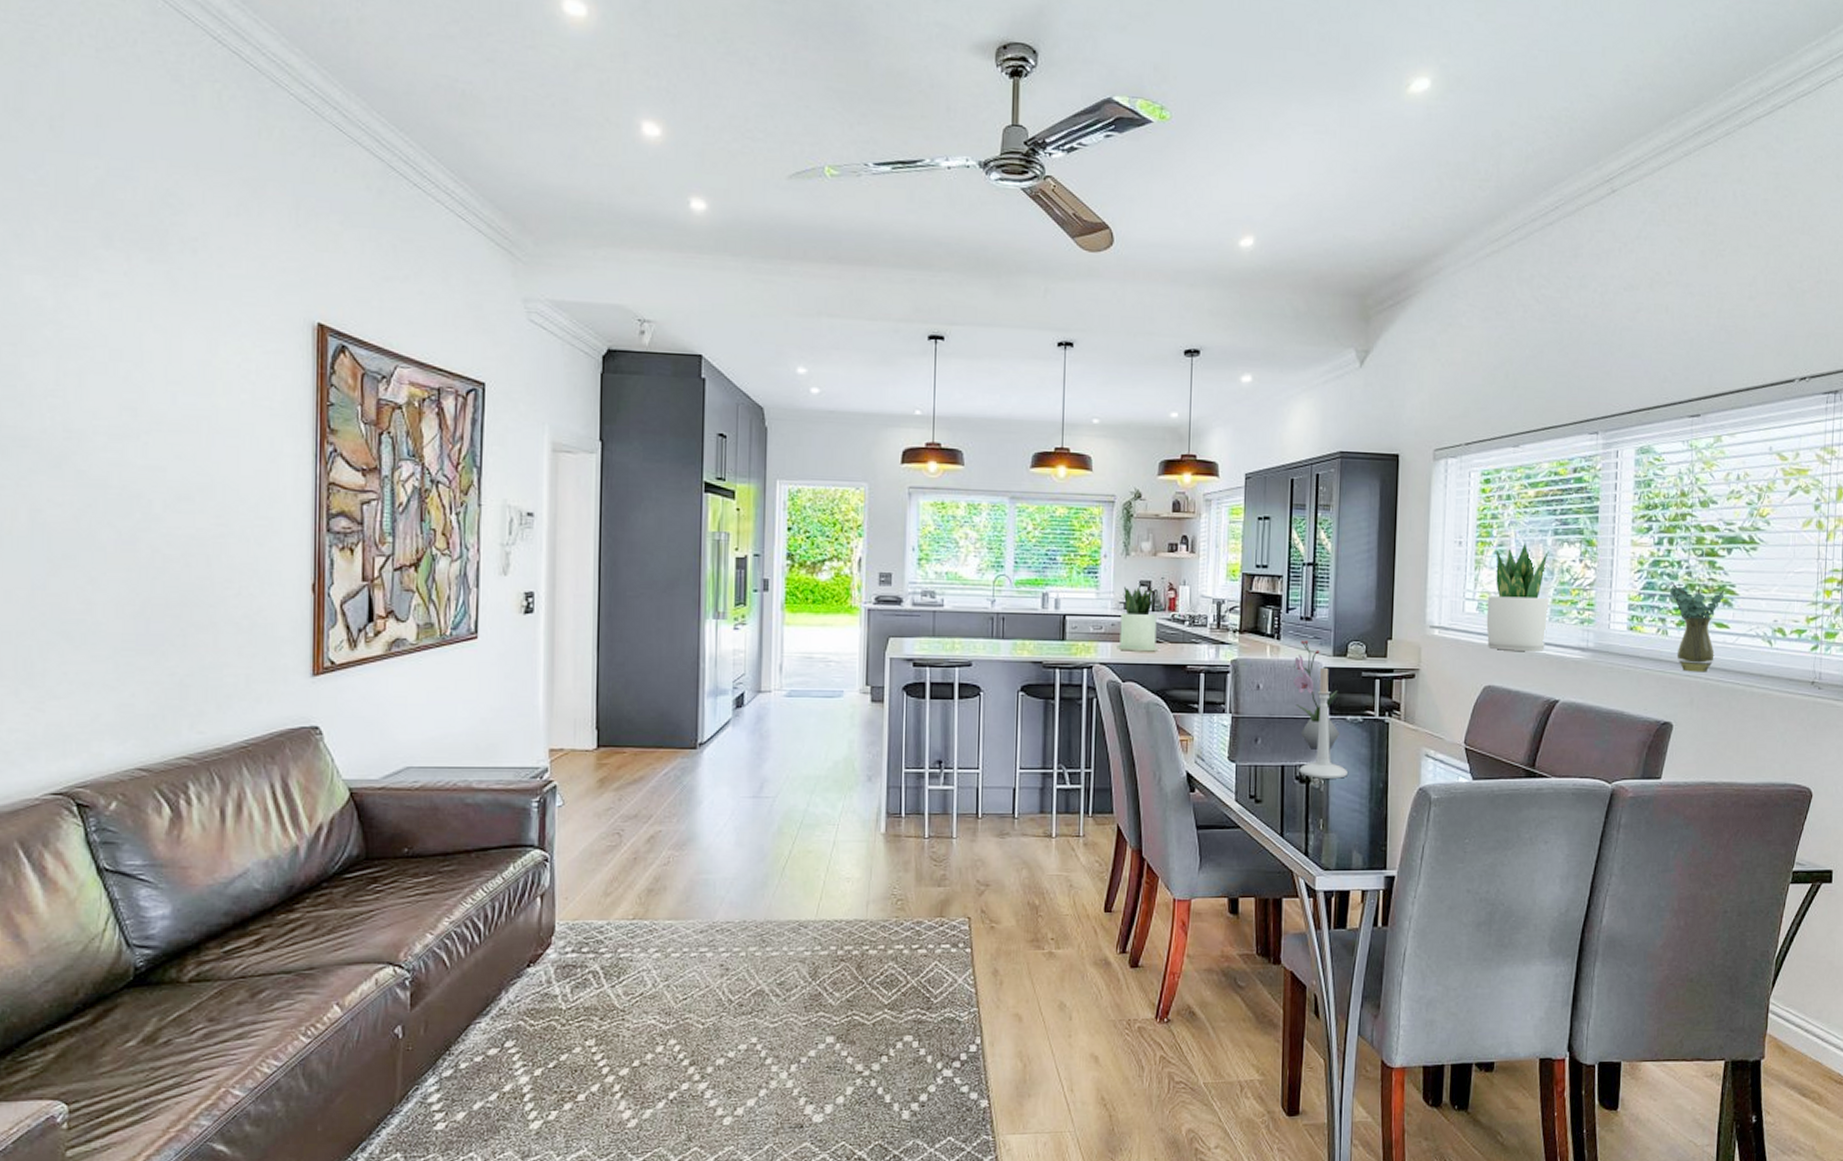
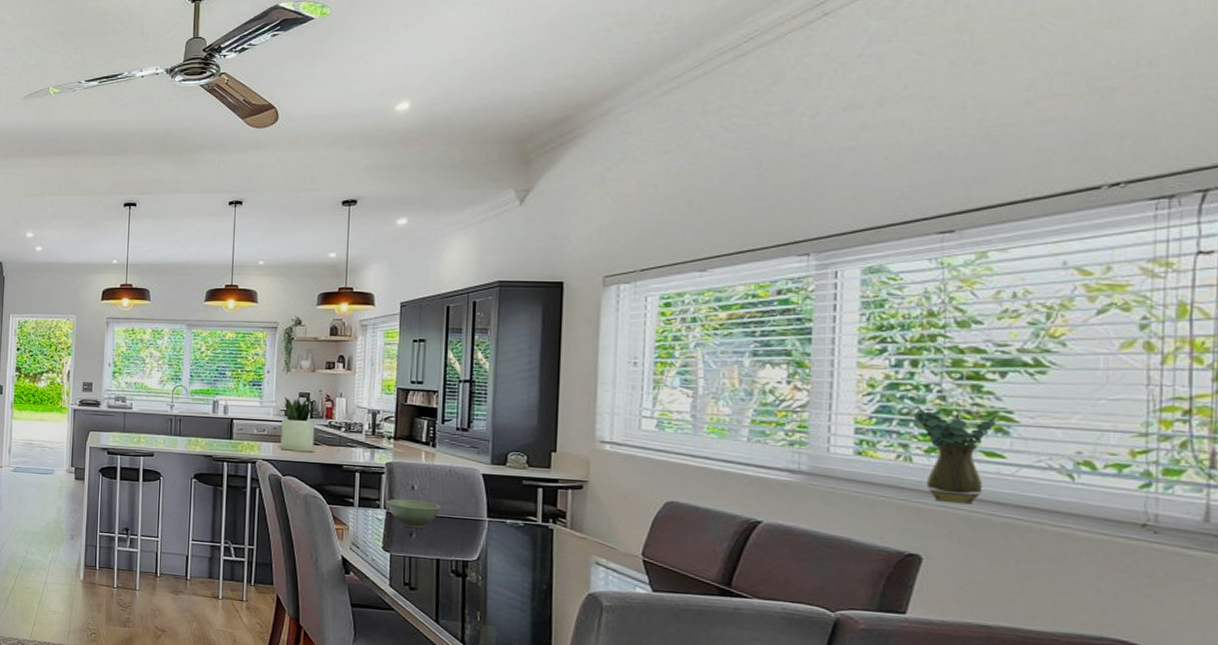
bowl: none [1232,701,1286,733] -> present [386,499,441,529]
flower arrangement: present [1293,640,1341,750] -> none [449,449,500,549]
candlestick: present [1299,667,1348,779] -> none [455,473,507,577]
planter: present [1486,543,1549,653] -> none [667,364,748,472]

